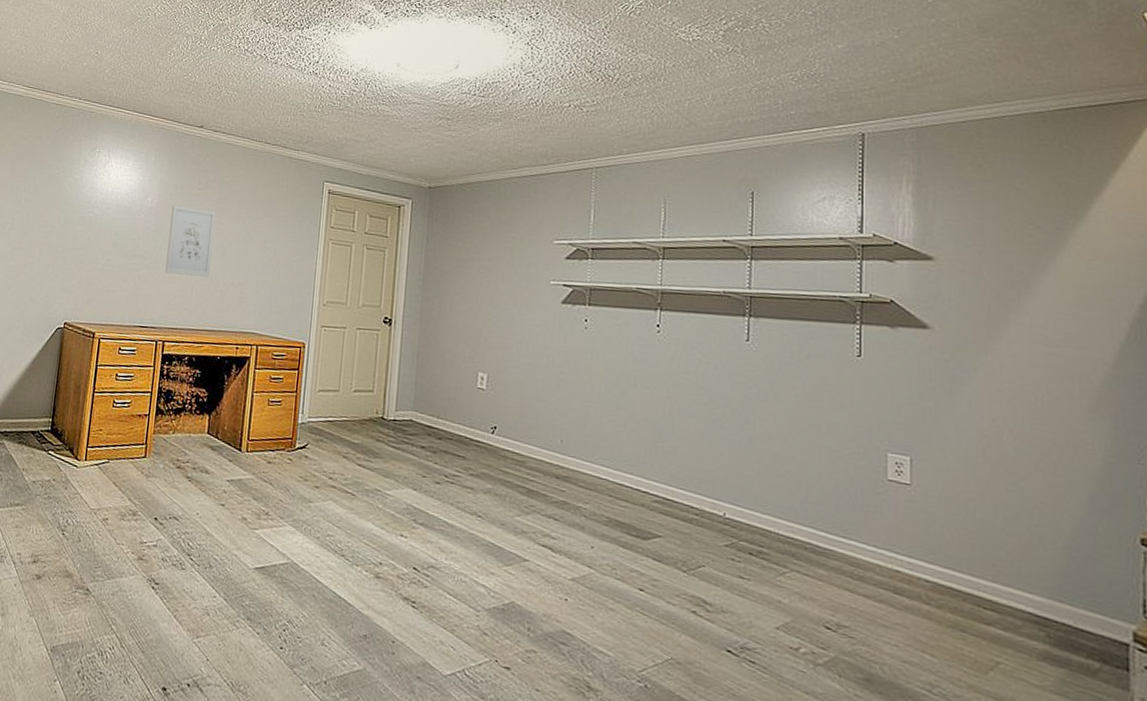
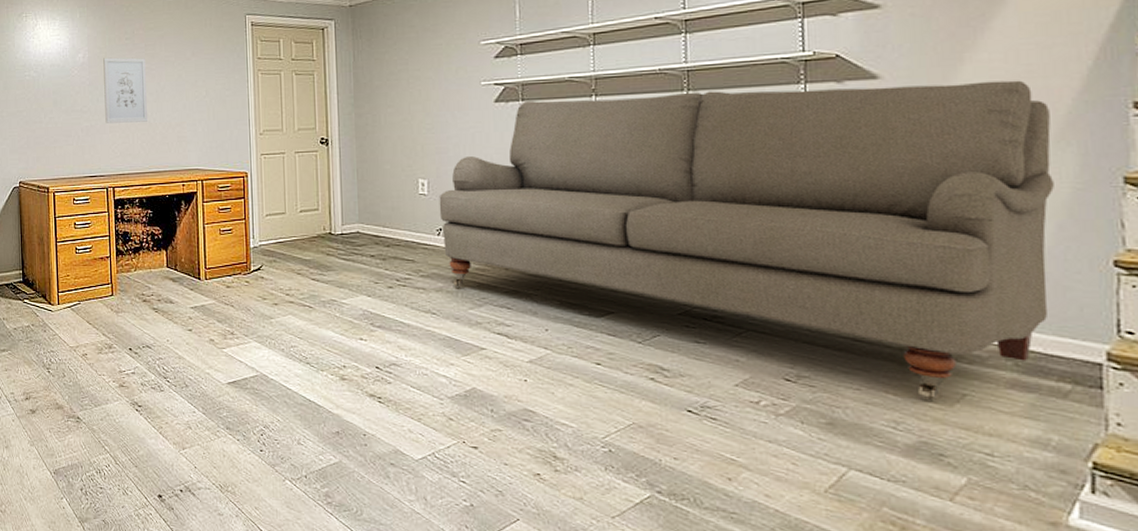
sofa: none [495,306,1087,666] -> present [439,80,1054,401]

